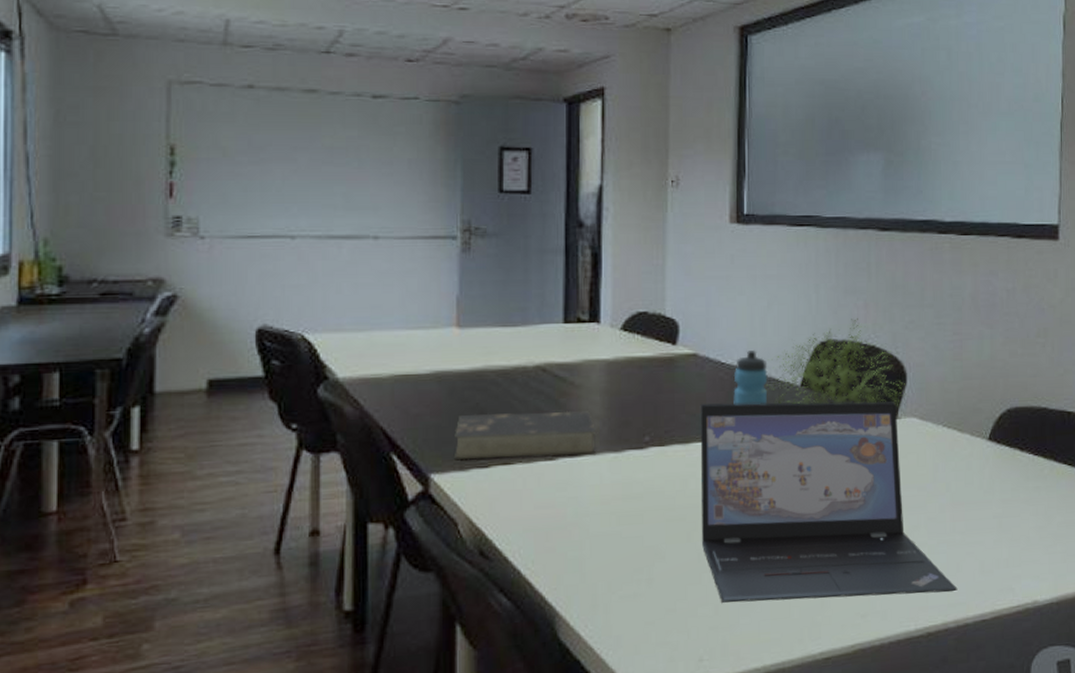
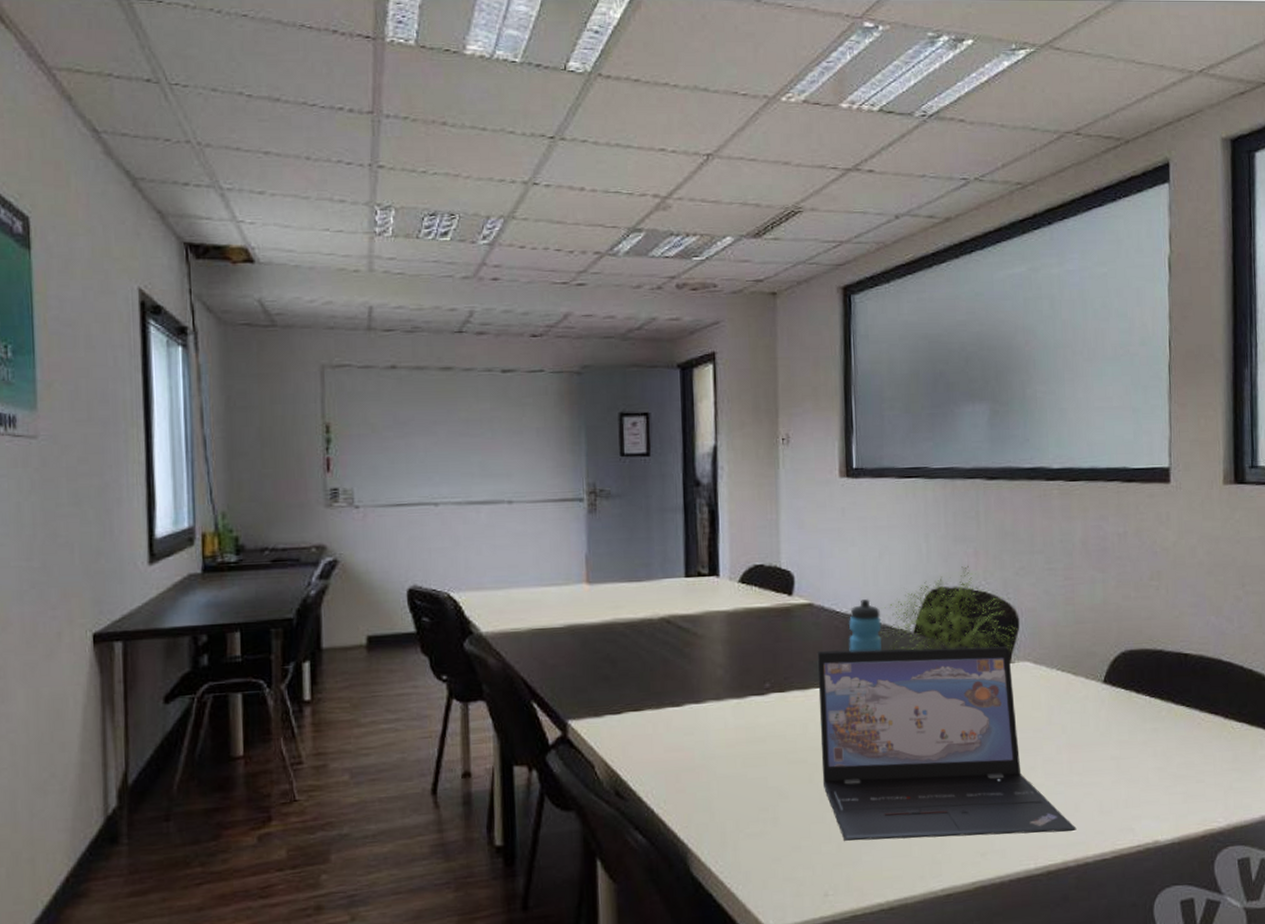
book: present [455,411,596,460] -> none [588,660,720,707]

